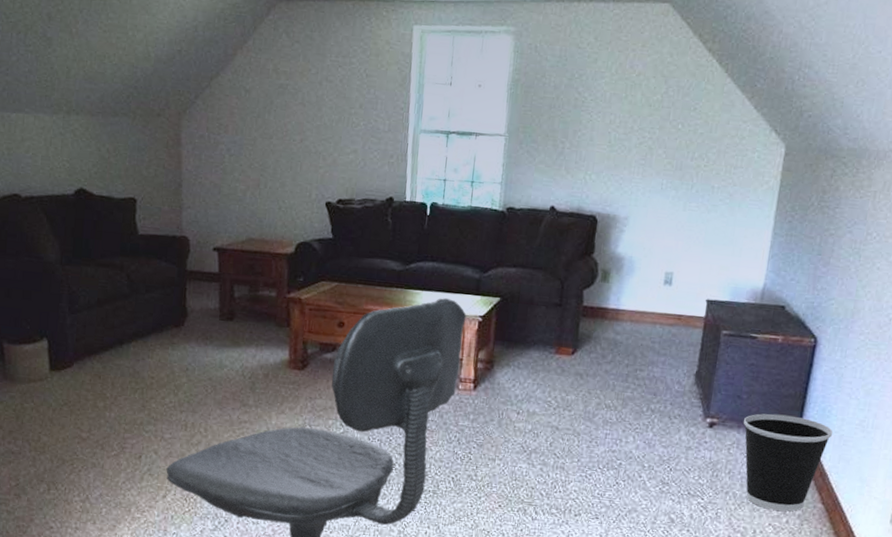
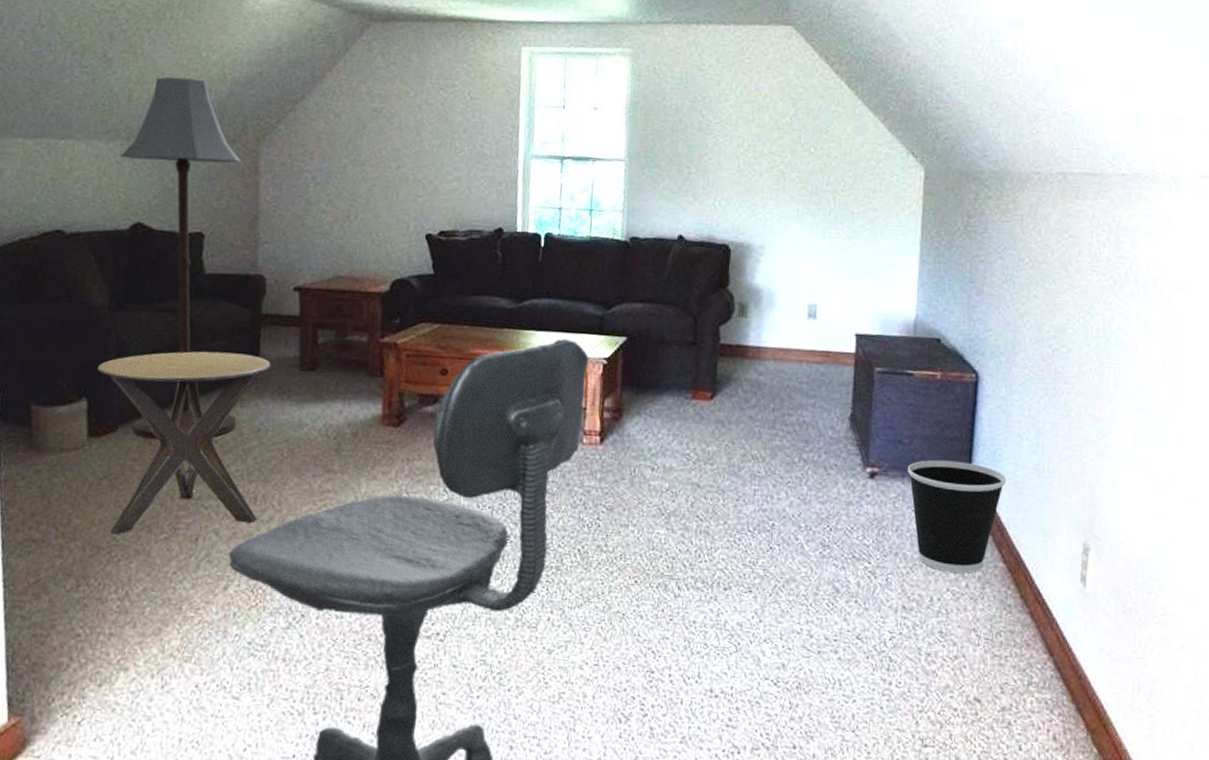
side table: none [54,301,196,451] -> present [97,351,271,535]
floor lamp: none [63,55,169,375] -> present [121,77,242,440]

